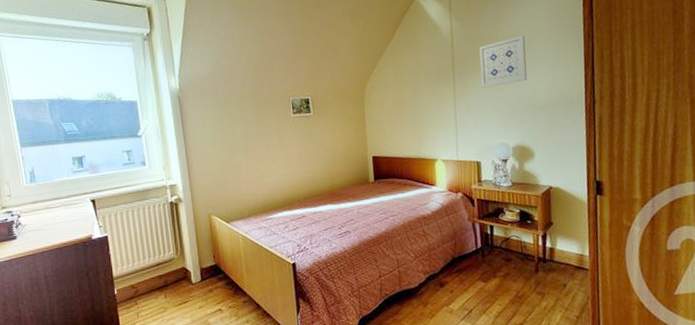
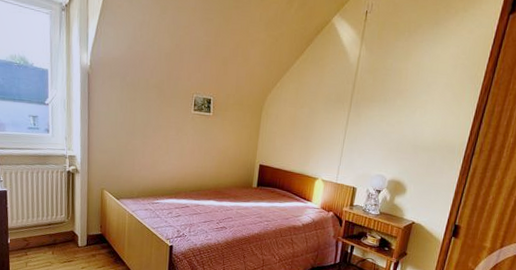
wall art: present [479,36,528,88] -> none [374,77,426,121]

